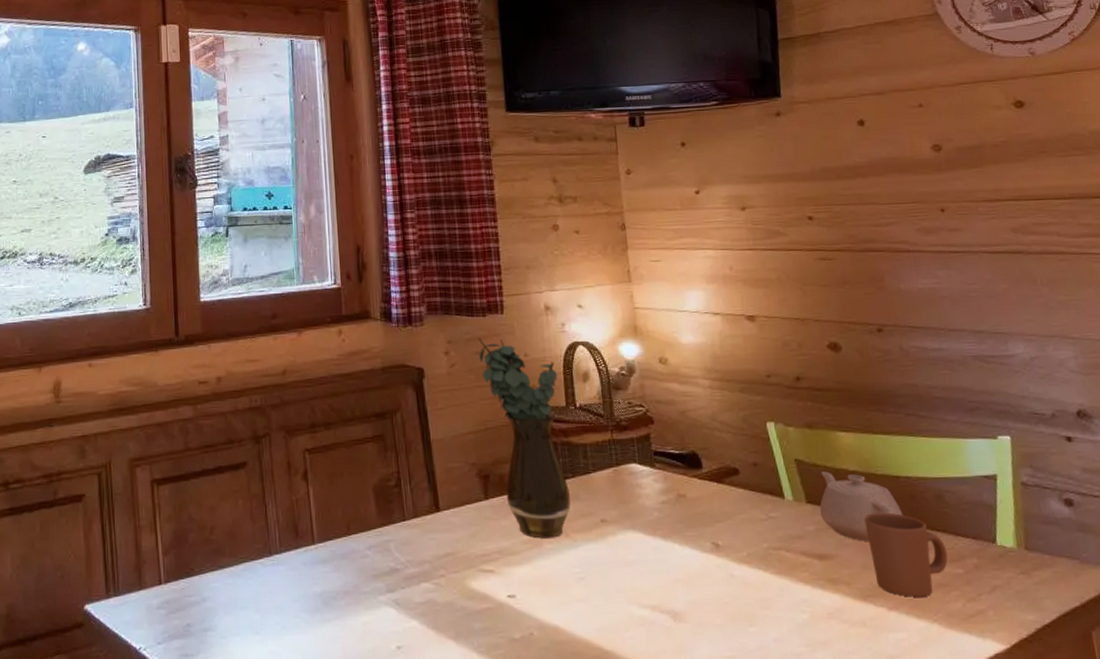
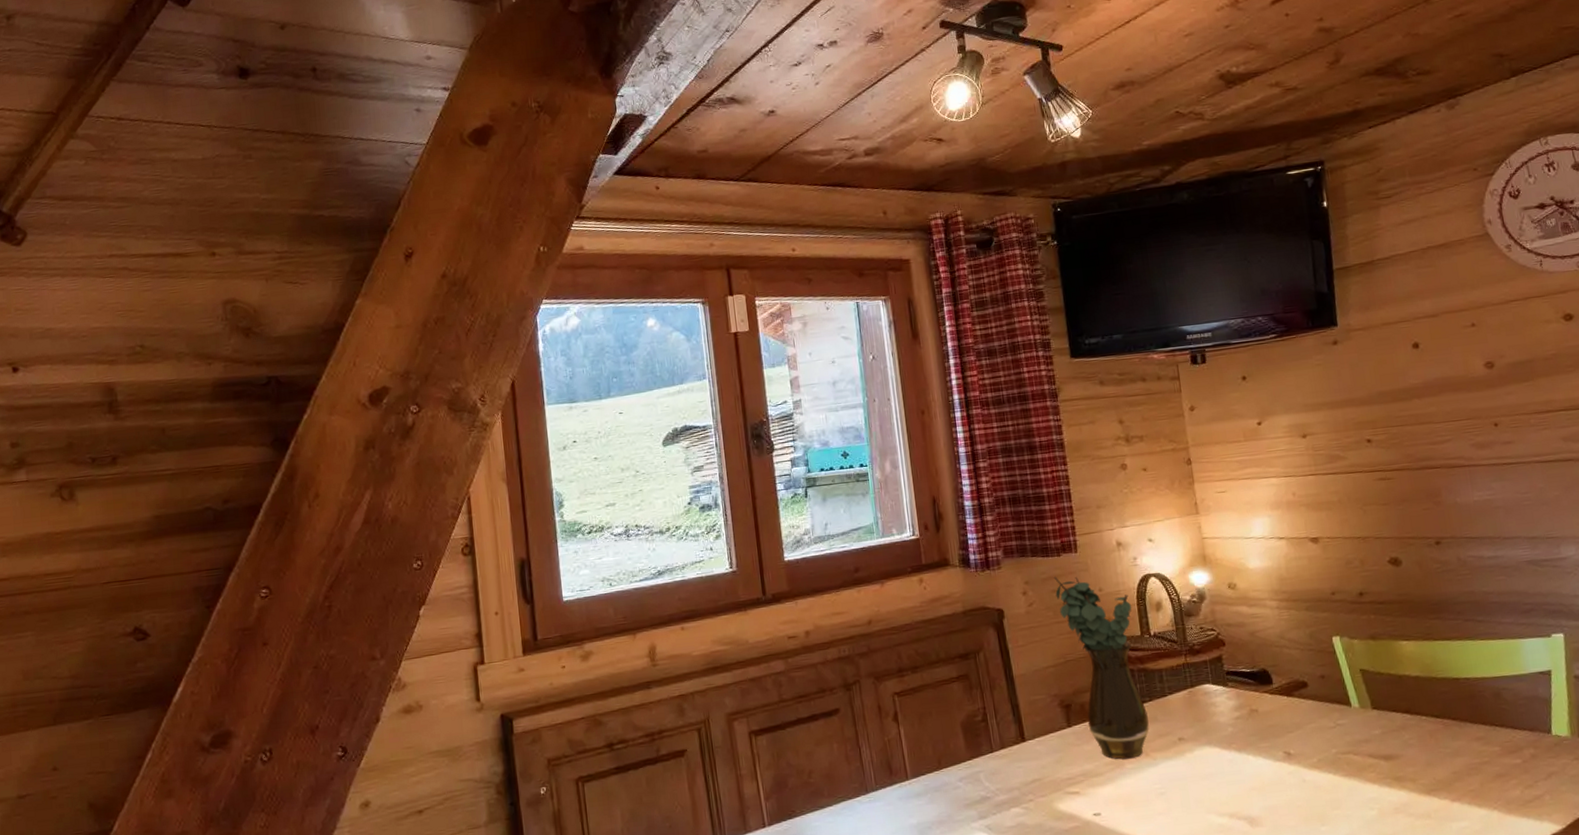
teapot: present [820,471,903,541] -> none [1385,678,1464,741]
mug: present [864,512,948,597] -> none [1427,712,1506,789]

